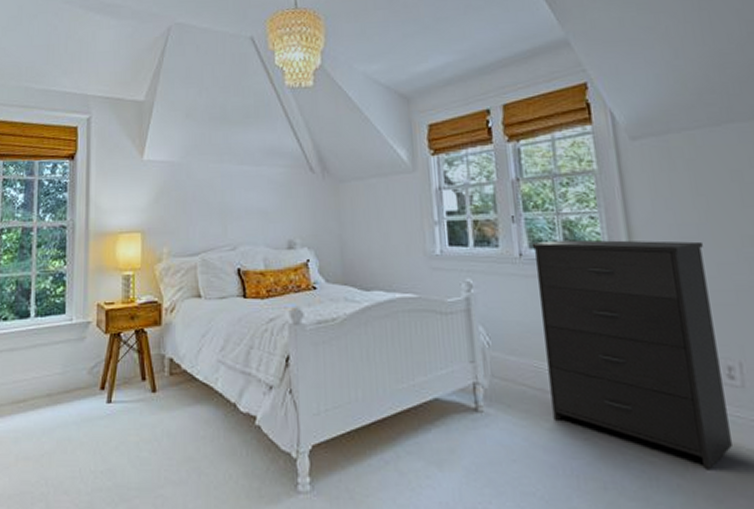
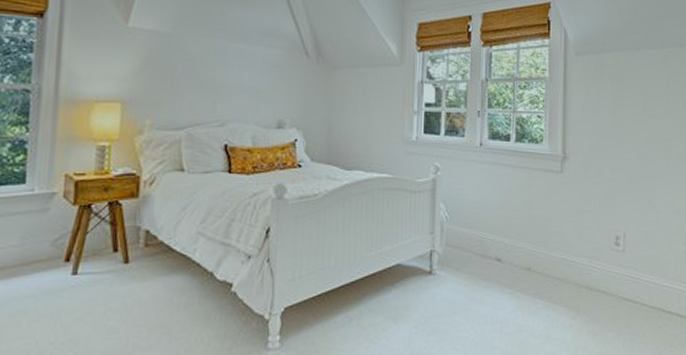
dresser: present [531,239,732,471] -> none [489,133,613,313]

